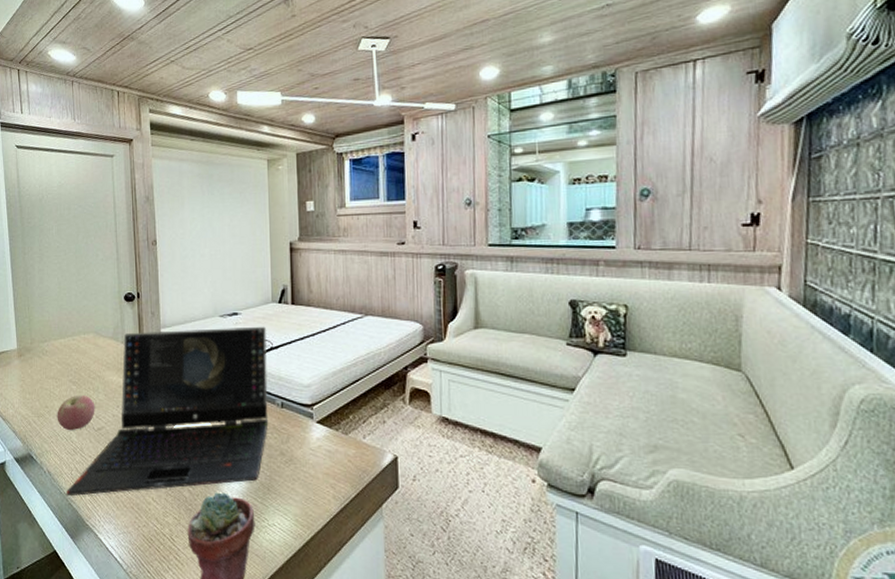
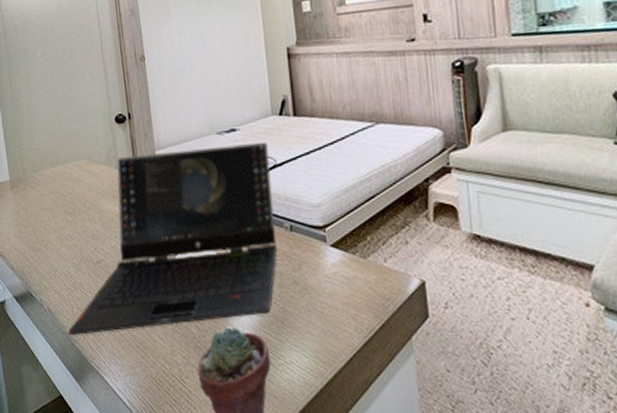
apple: present [57,394,95,431] -> none [54,225,93,266]

